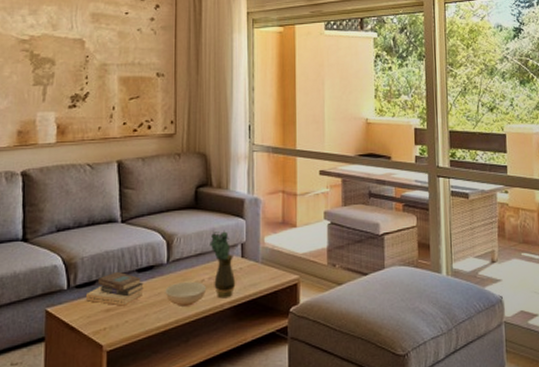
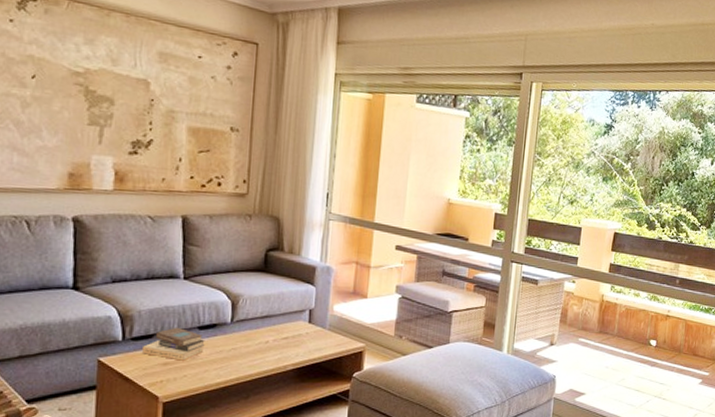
bowl: present [165,281,207,306] -> none [227,341,271,365]
vase: present [210,230,236,299] -> none [277,295,301,360]

